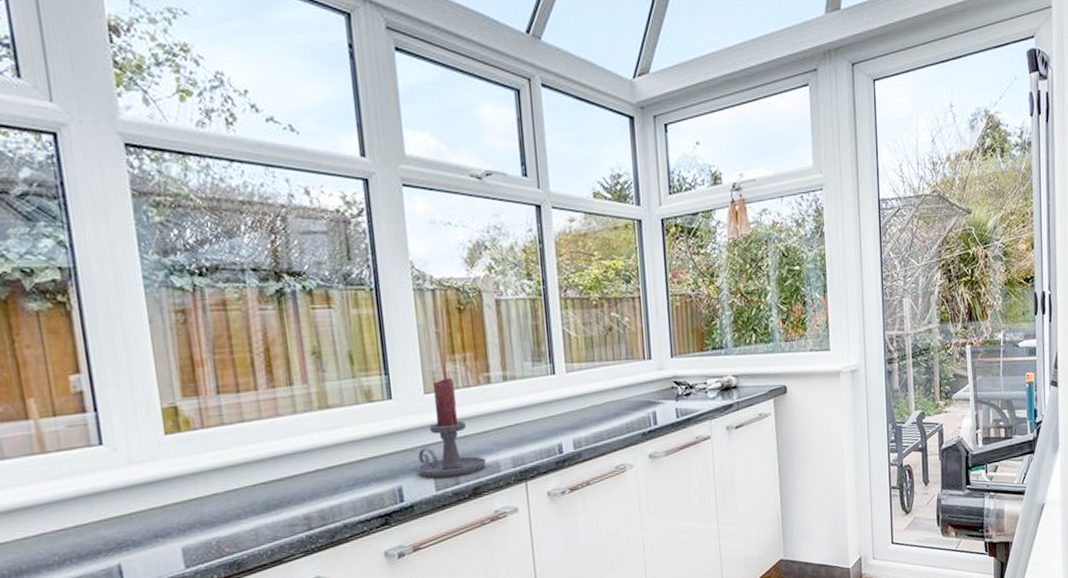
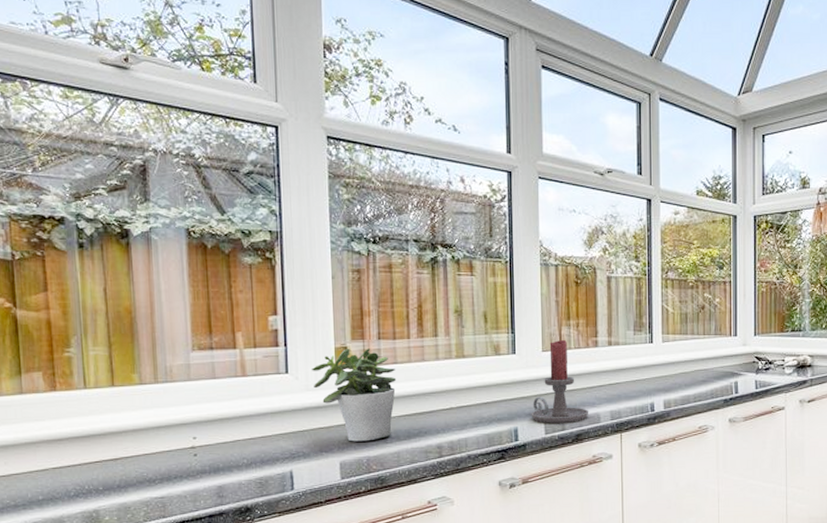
potted plant: none [134,406,246,522] -> present [312,349,397,442]

